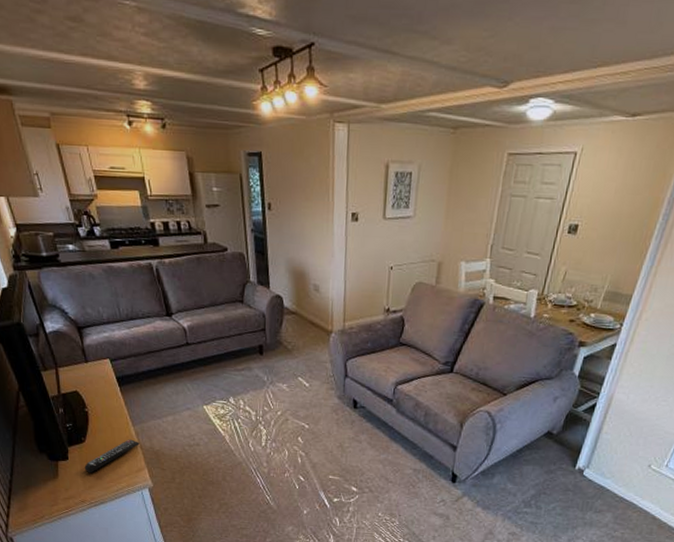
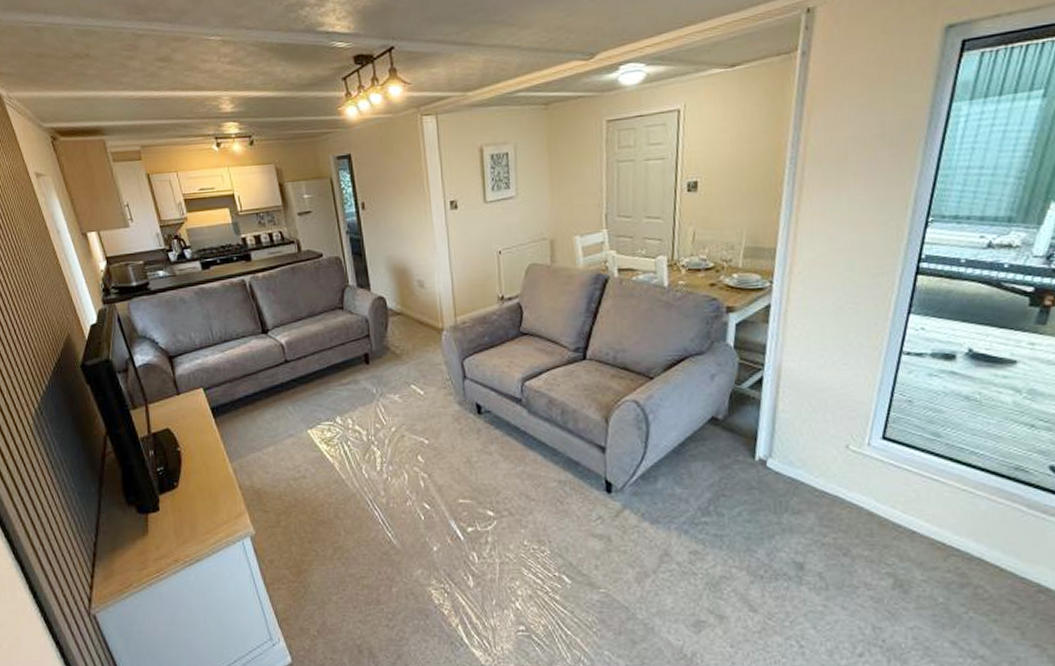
remote control: present [84,439,140,473] -> none [177,478,239,525]

